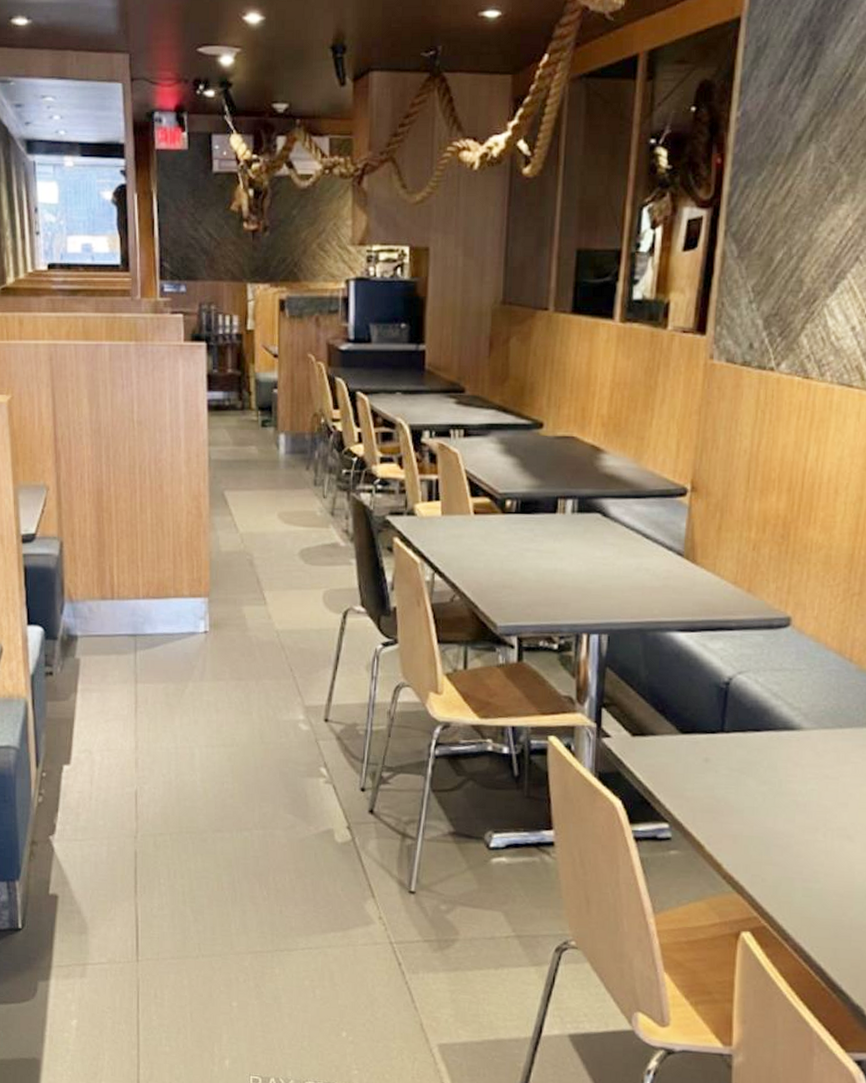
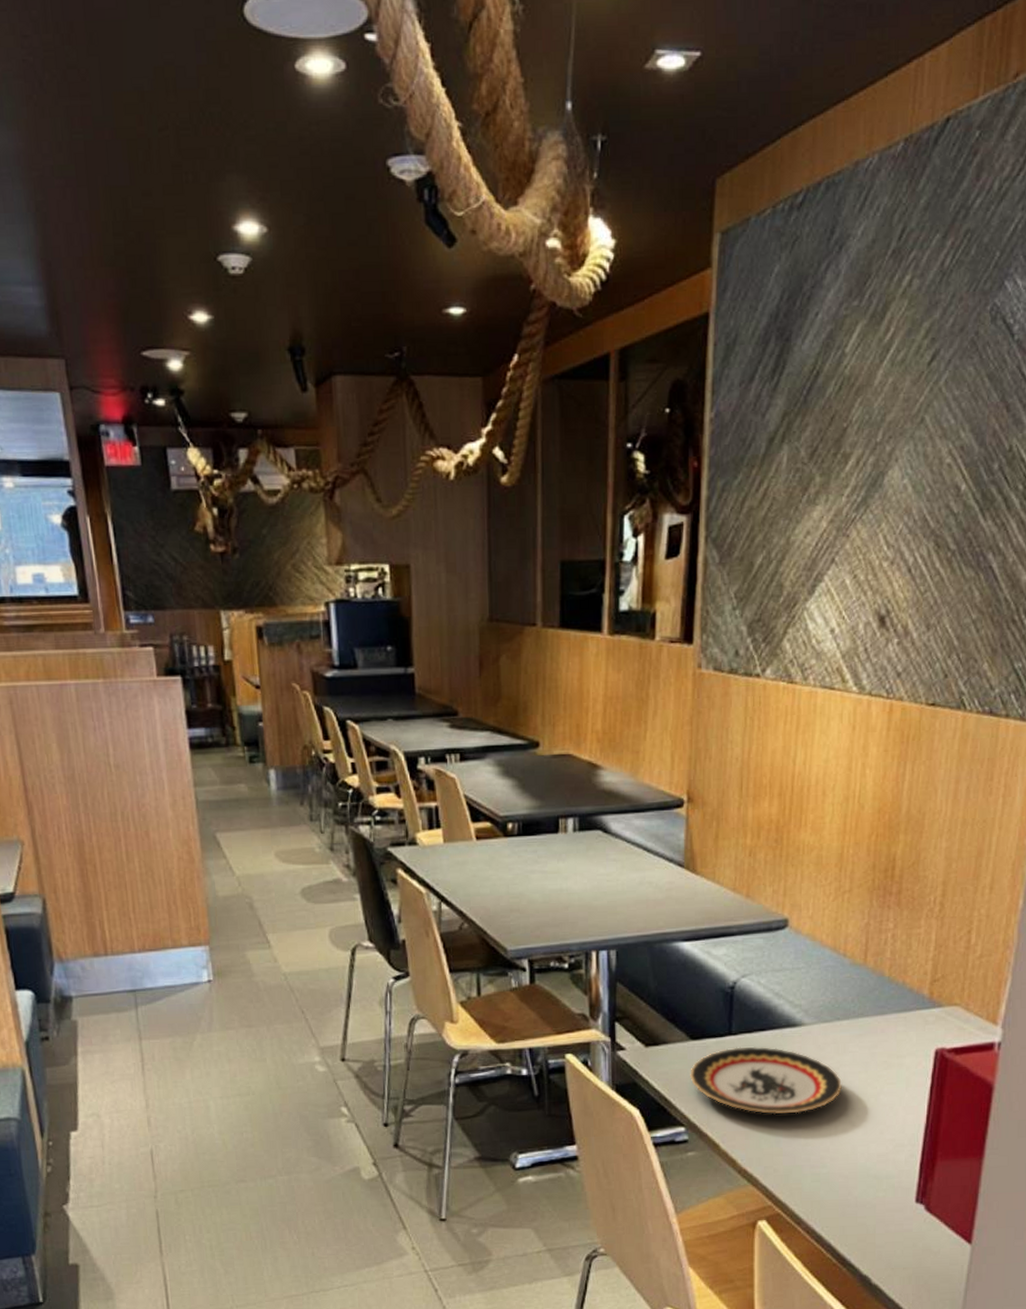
plate: none [677,745,841,822] -> present [690,1046,842,1114]

